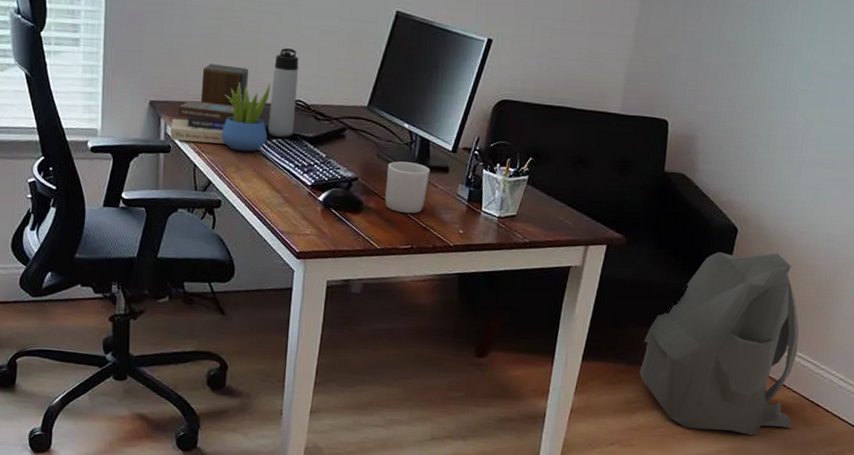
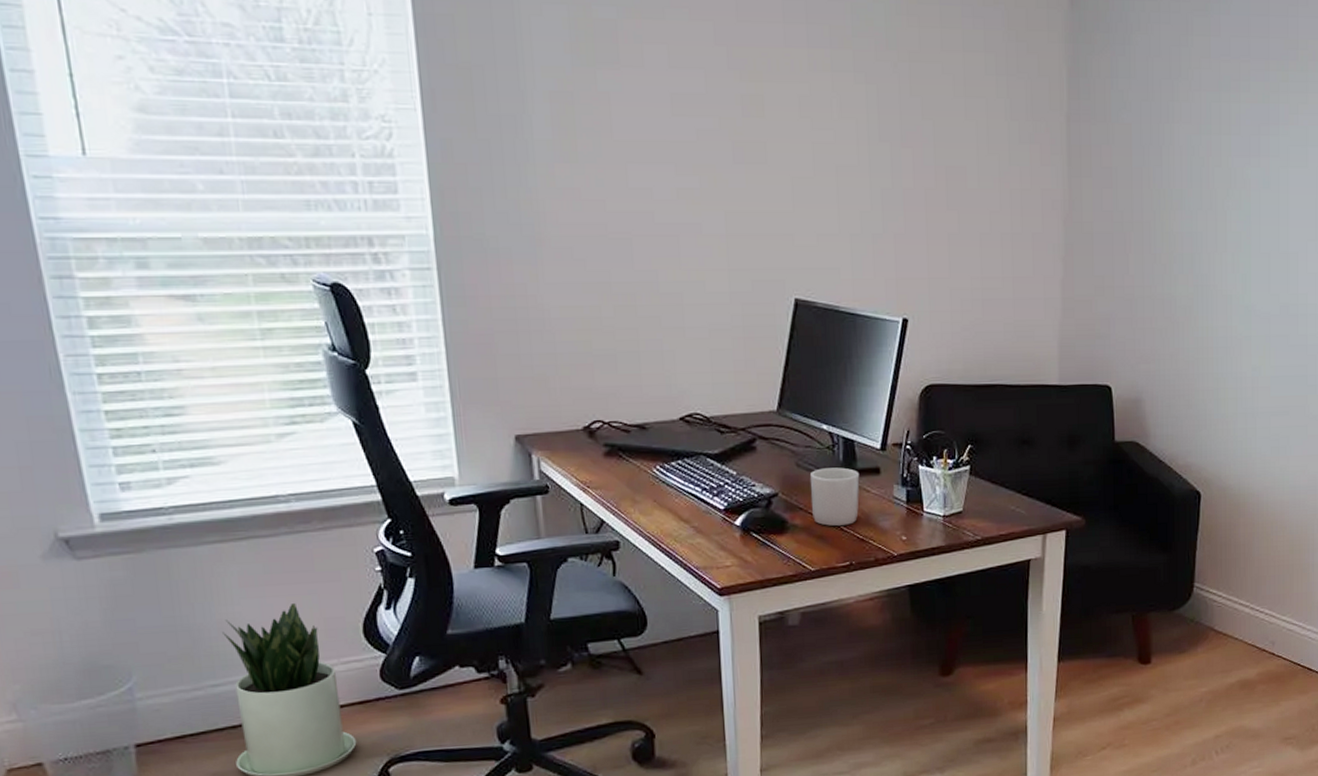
books: present [170,100,235,144] -> none [545,428,621,479]
speaker: present [200,64,248,107] -> none [575,383,632,431]
succulent plant: present [221,82,270,152] -> none [606,398,665,481]
thermos bottle: present [268,48,299,138] -> none [660,355,695,460]
backpack: present [639,251,799,435] -> none [1120,514,1288,717]

